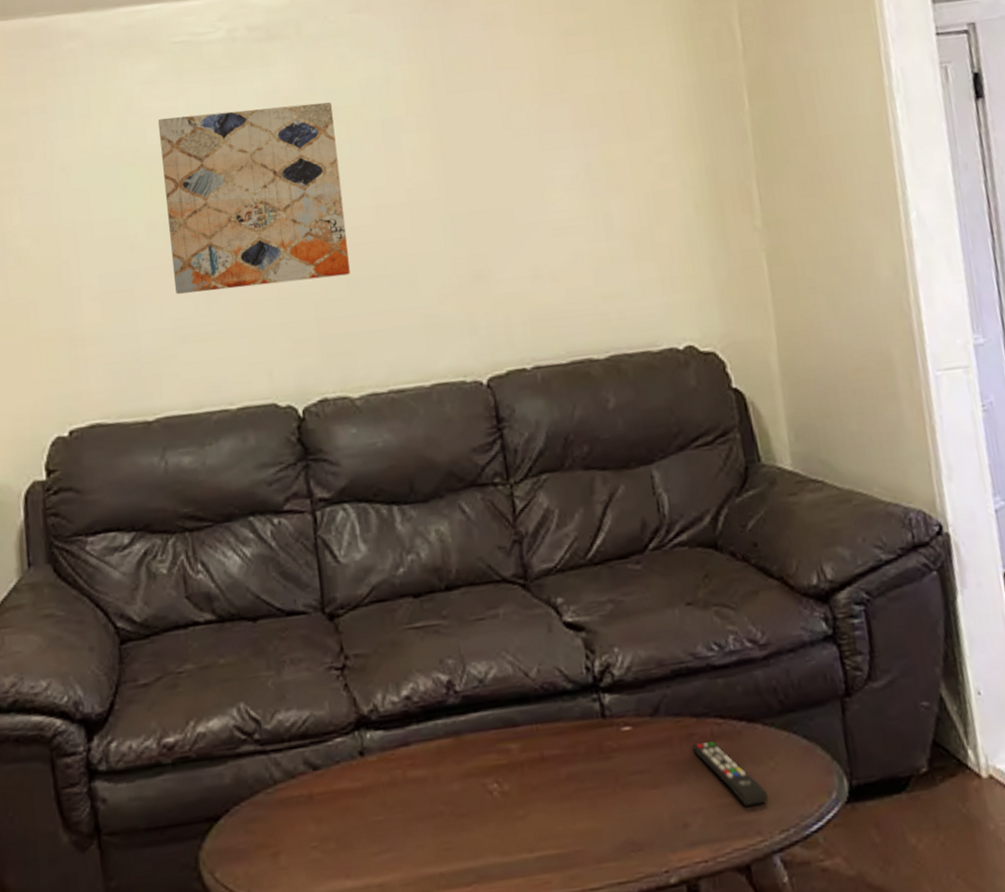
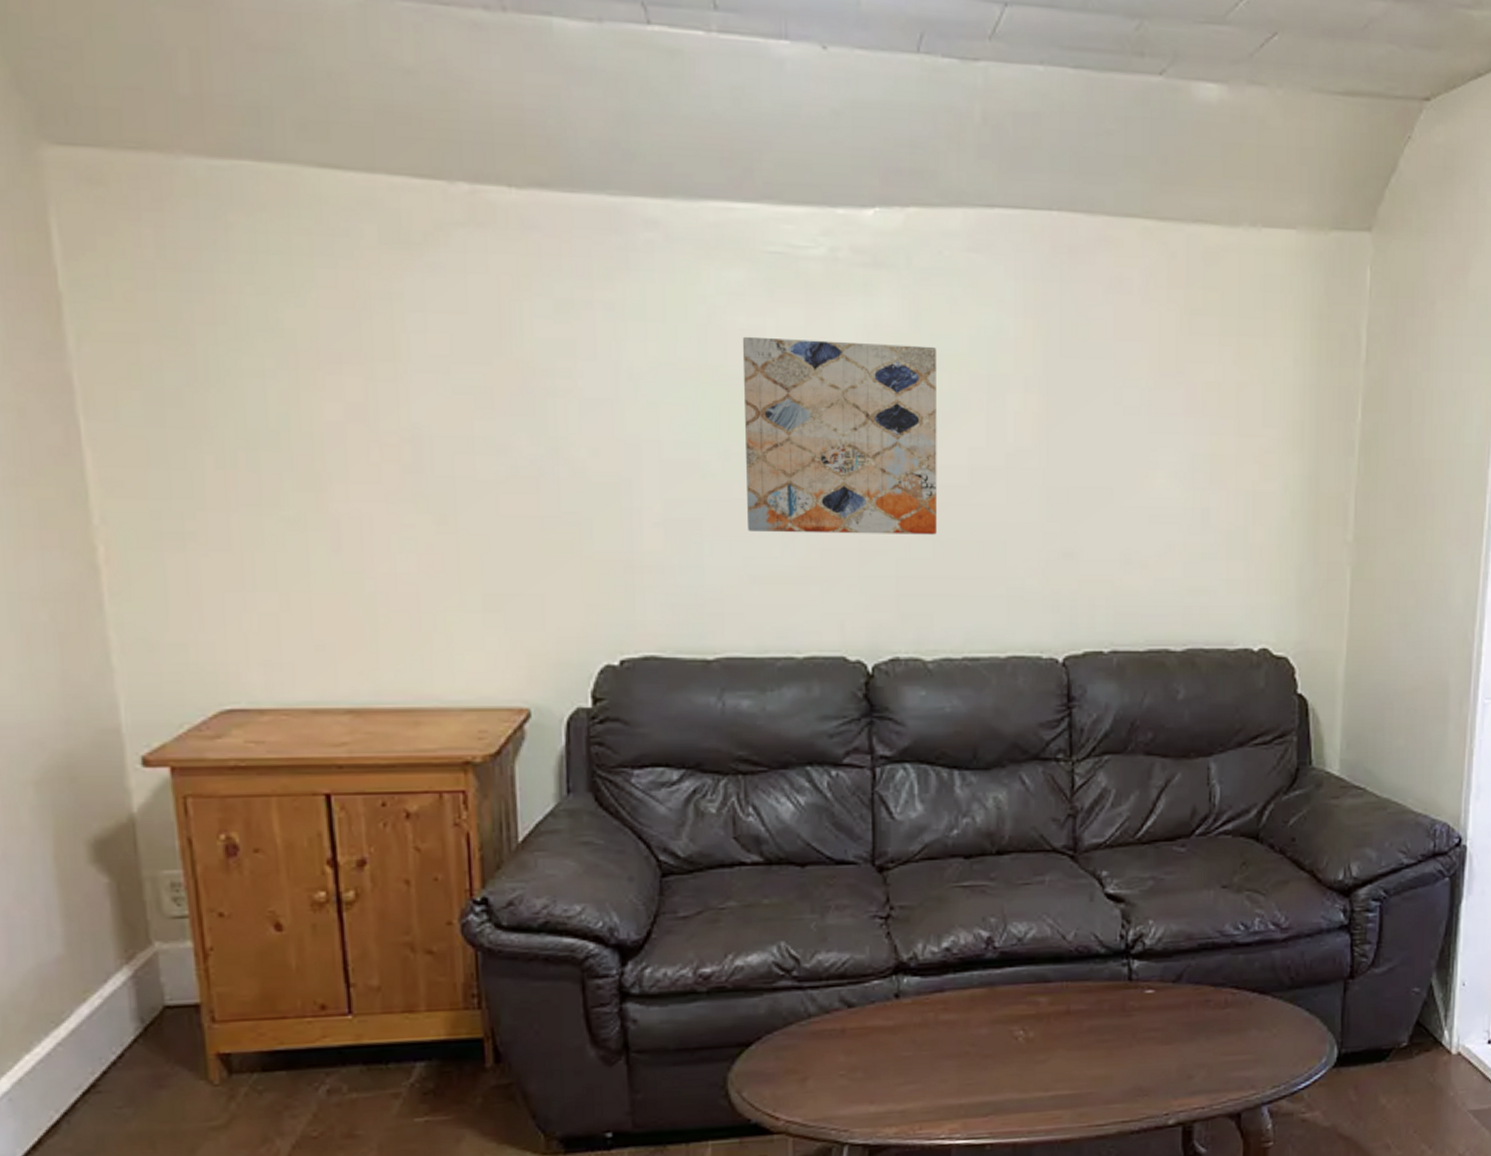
remote control: present [692,740,769,806] -> none [1206,1007,1267,1064]

